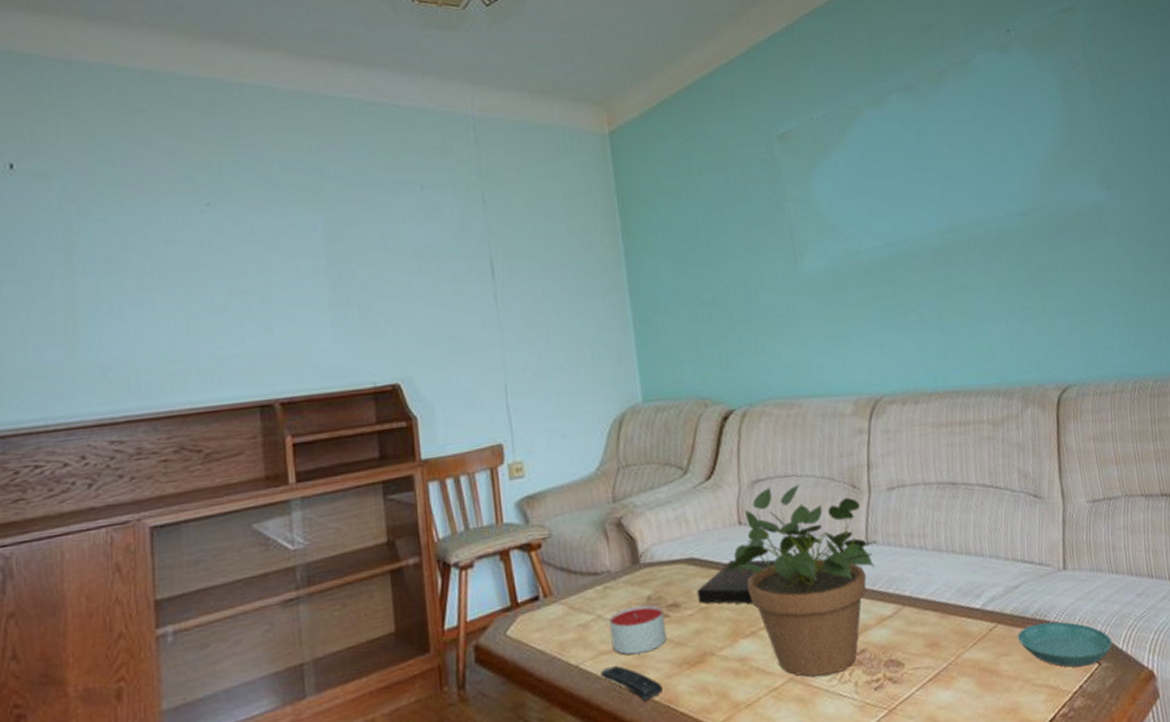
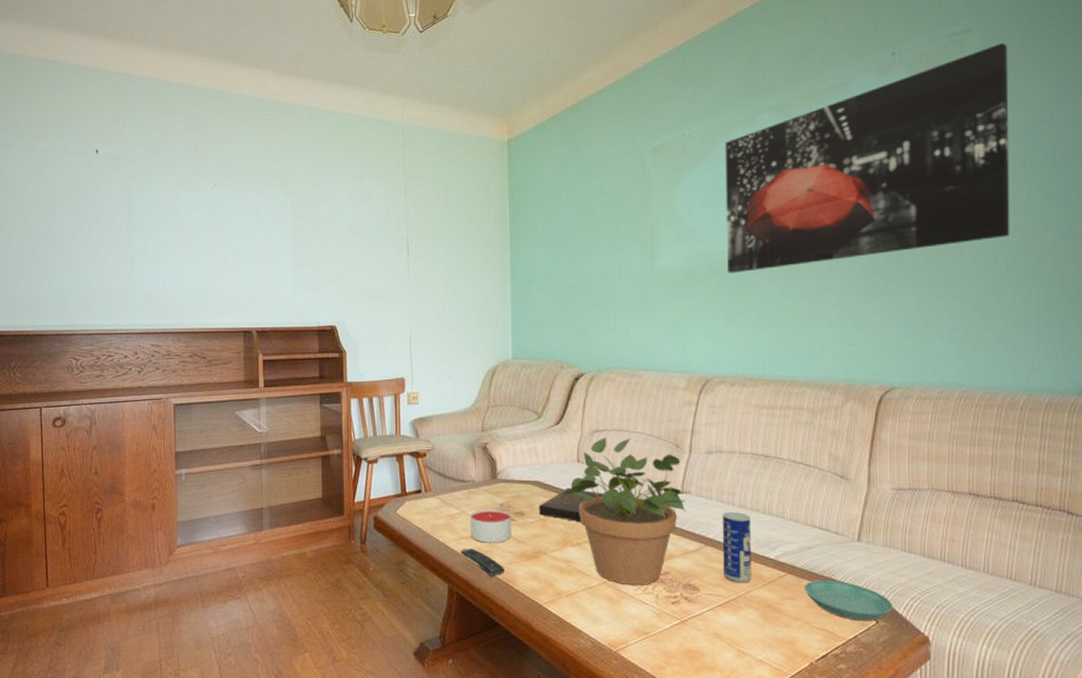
wall art: none [856,19,1147,273] -> present [725,42,1010,273]
beverage can: none [916,557,960,648] -> present [722,512,752,583]

